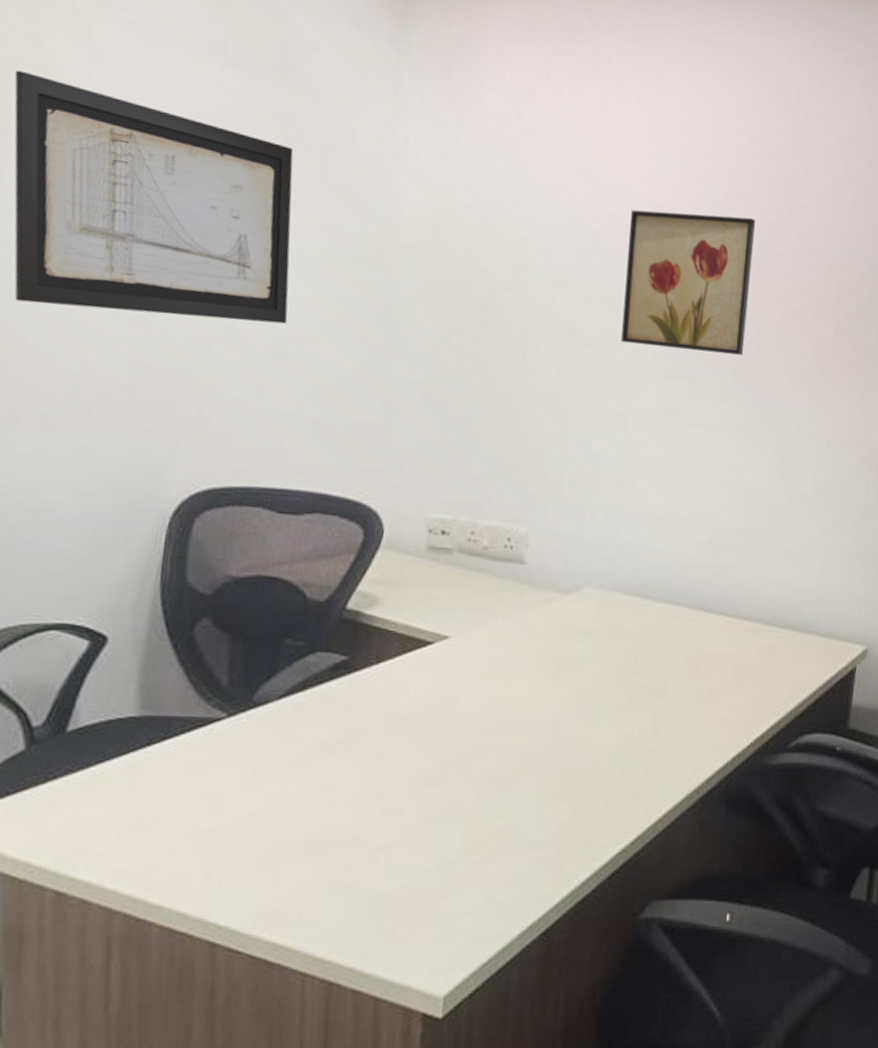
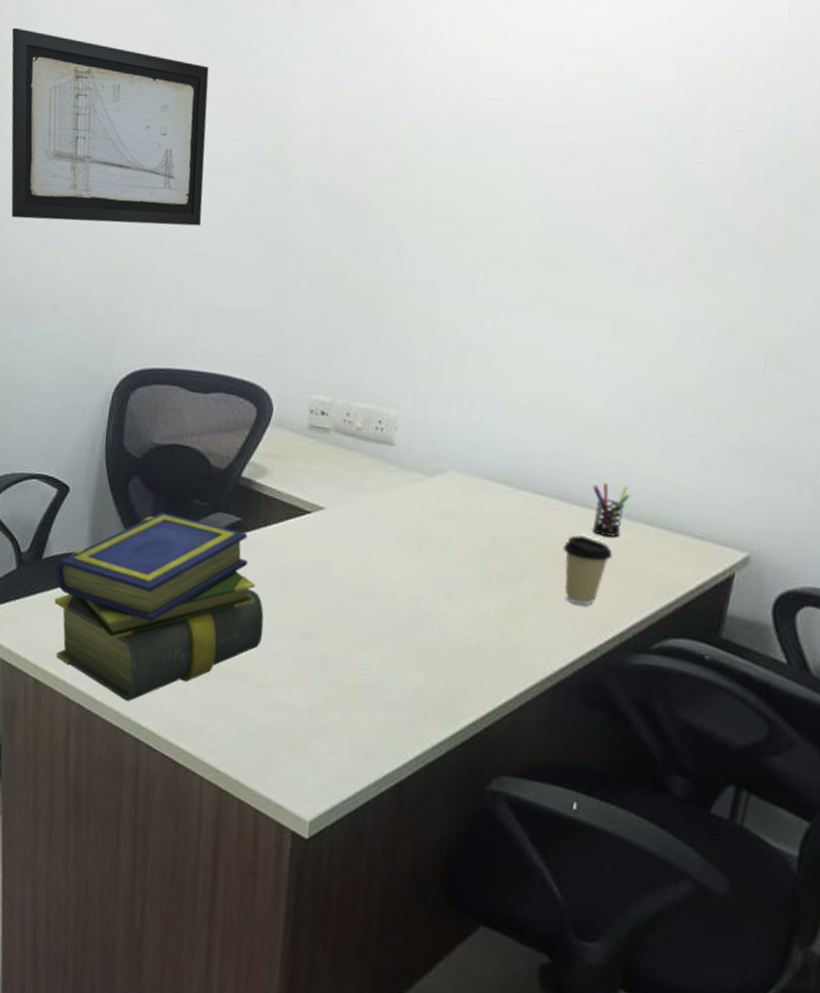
stack of books: none [85,658,380,897] -> present [54,512,264,701]
wall art: present [621,210,756,355] -> none [495,86,649,237]
coffee cup: none [703,643,750,713] -> present [563,535,613,605]
pen holder: none [727,590,762,643] -> present [592,483,630,537]

